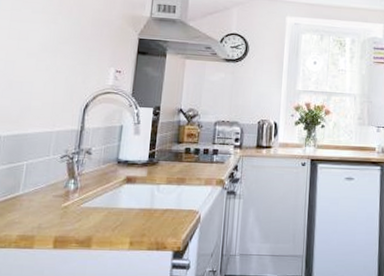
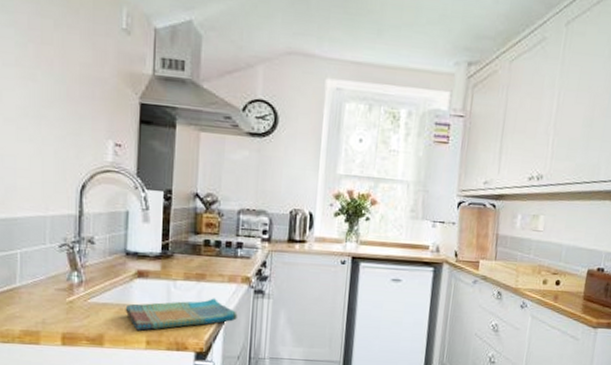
dish towel: none [113,200,212,232] -> present [125,298,238,331]

